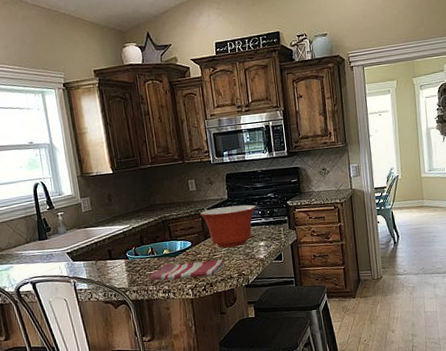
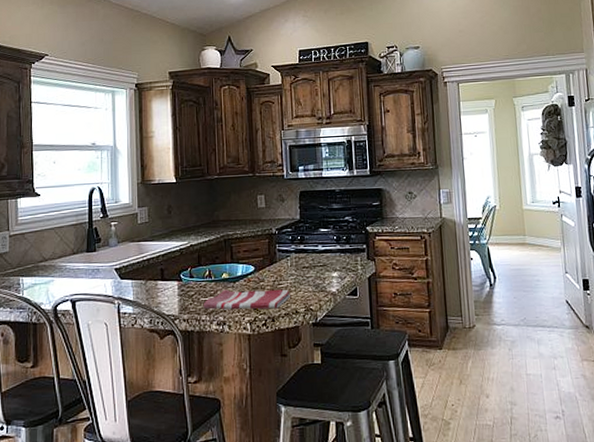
mixing bowl: present [199,204,256,248] -> none [266,227,330,277]

